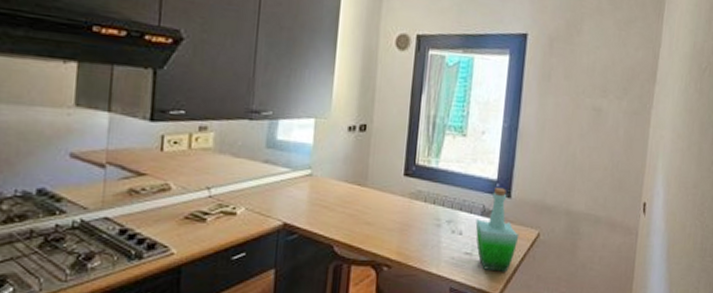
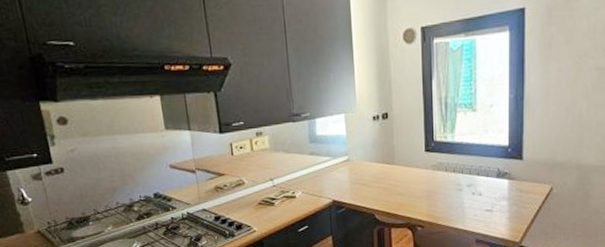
bottle: present [475,188,520,272] -> none [493,152,534,223]

